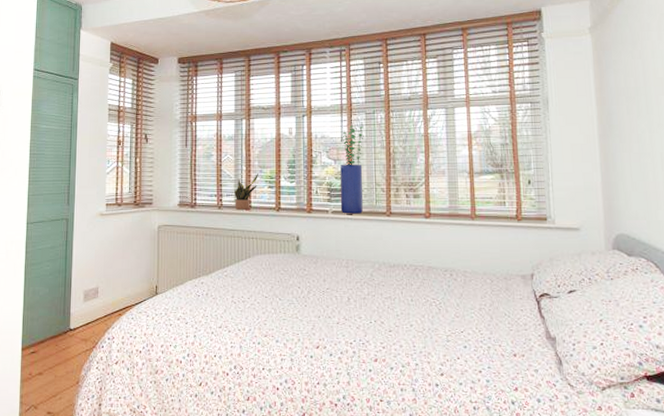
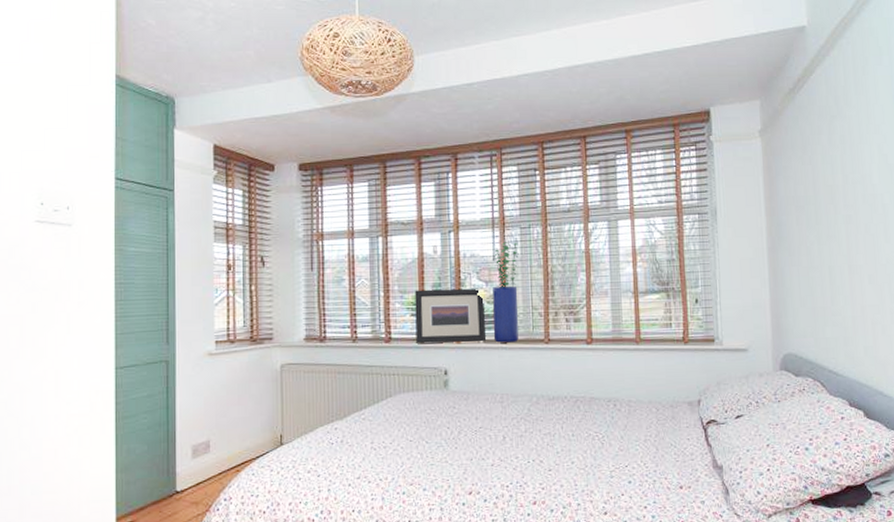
potted plant: present [234,174,258,210] -> none [371,300,399,342]
picture frame: none [272,165,334,213] -> present [414,288,487,343]

